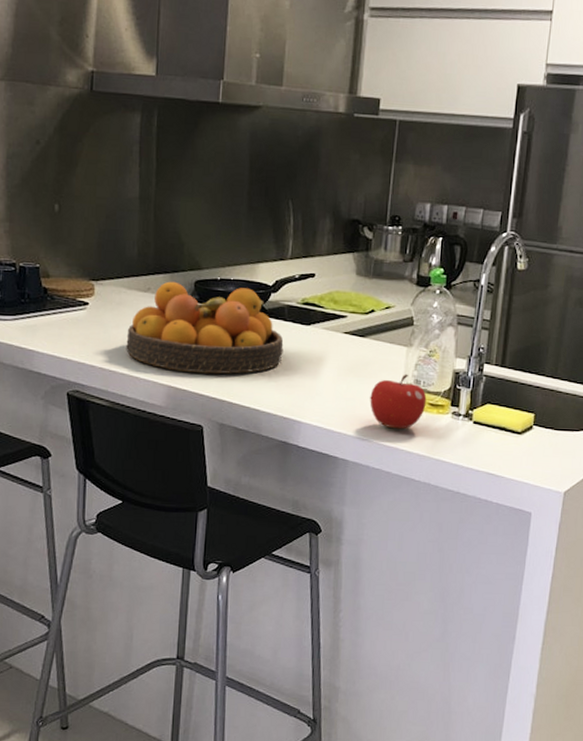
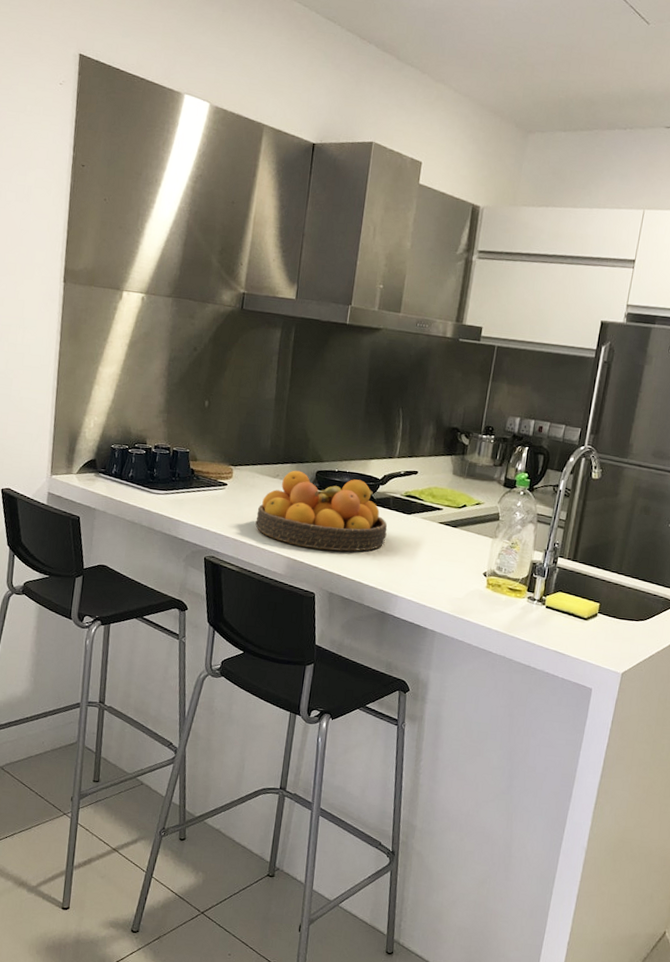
fruit: present [370,374,427,429] -> none [457,561,507,609]

